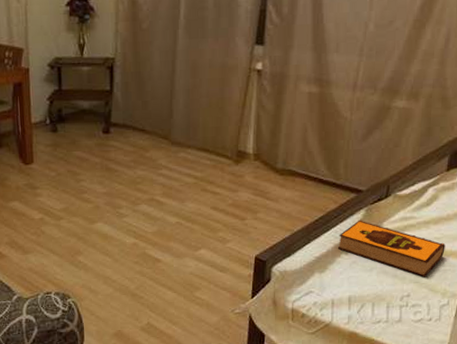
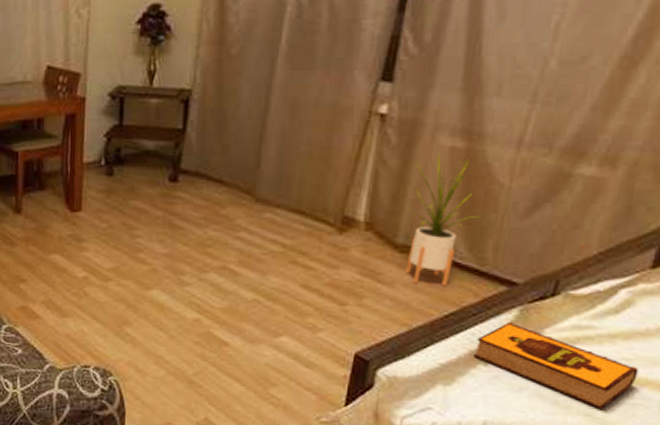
house plant: none [277,95,334,198] -> present [401,150,483,286]

